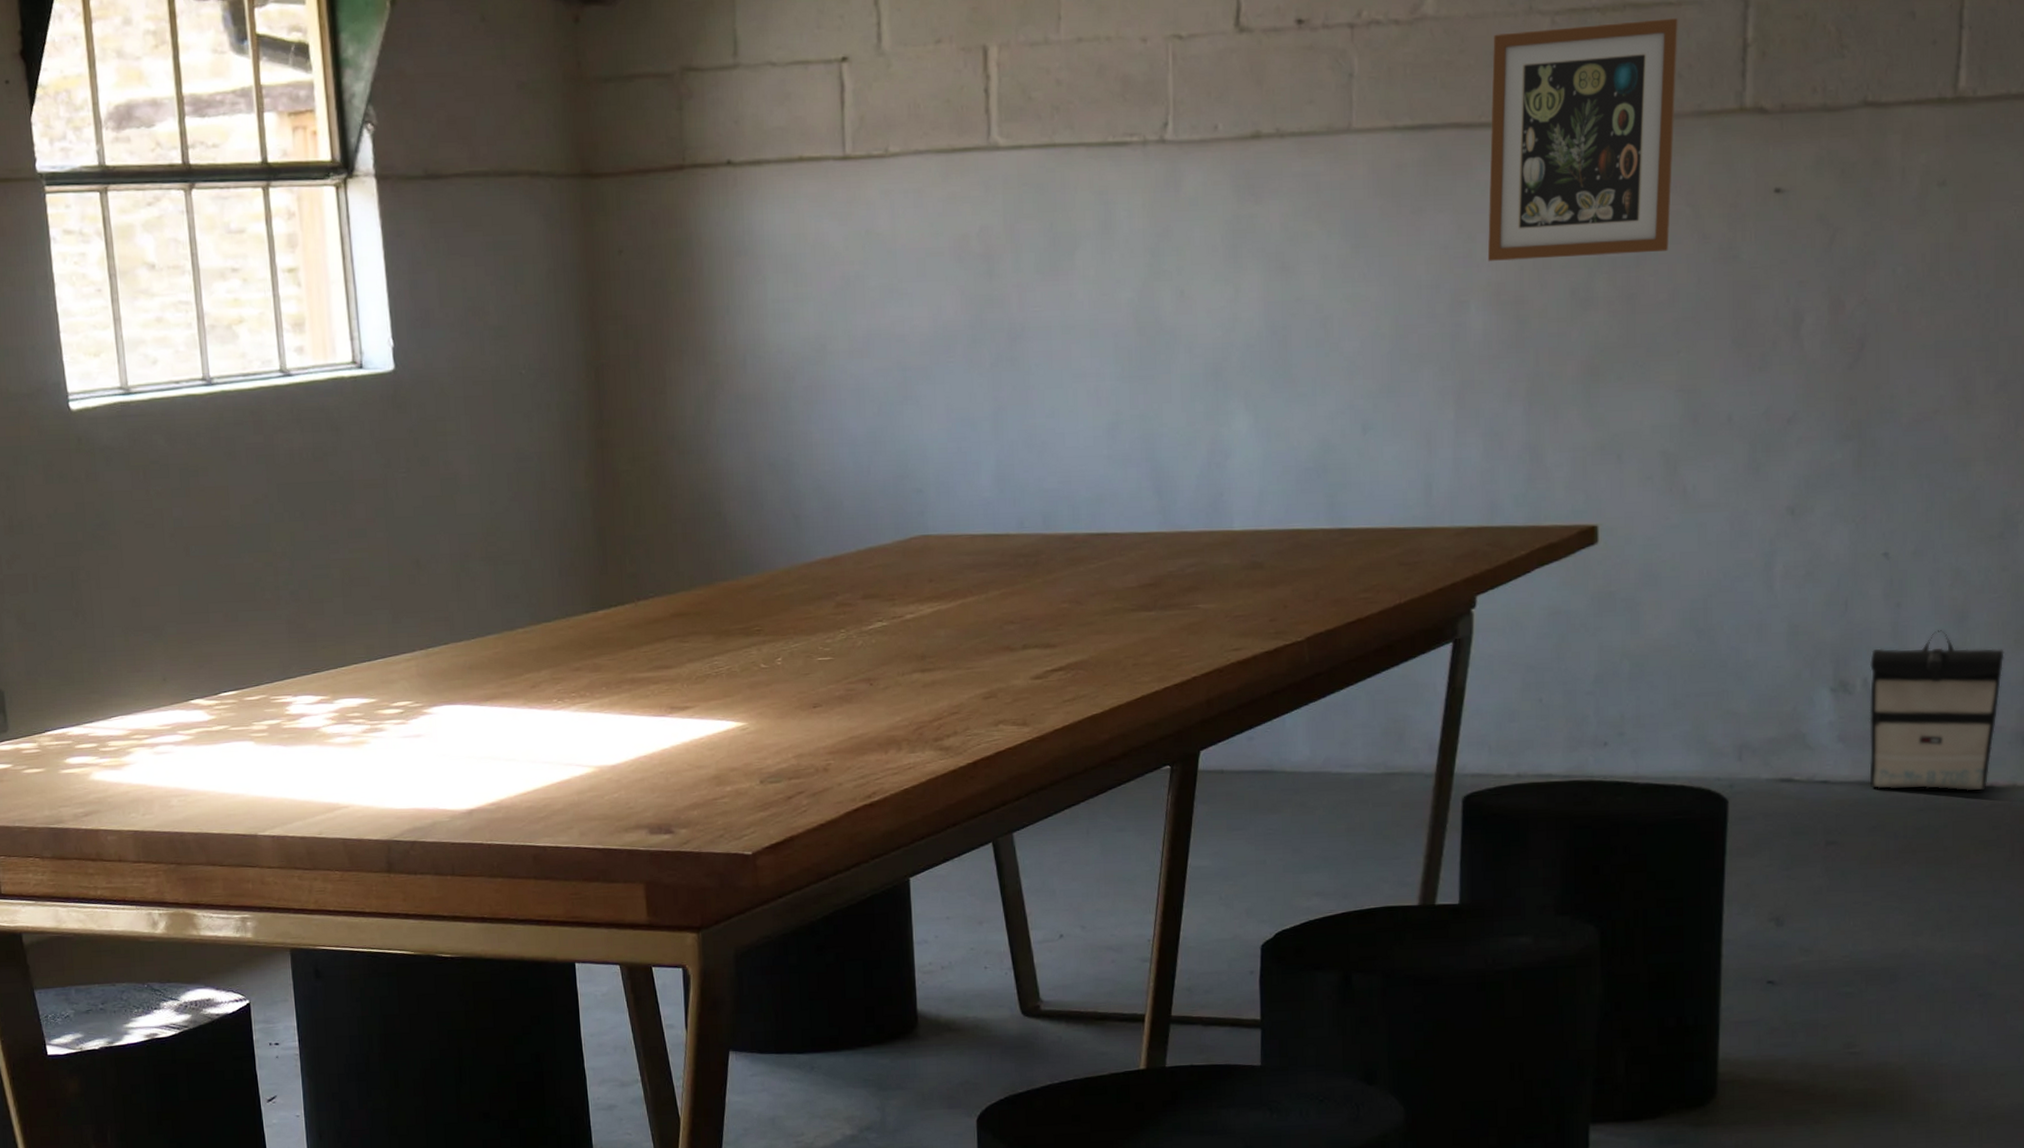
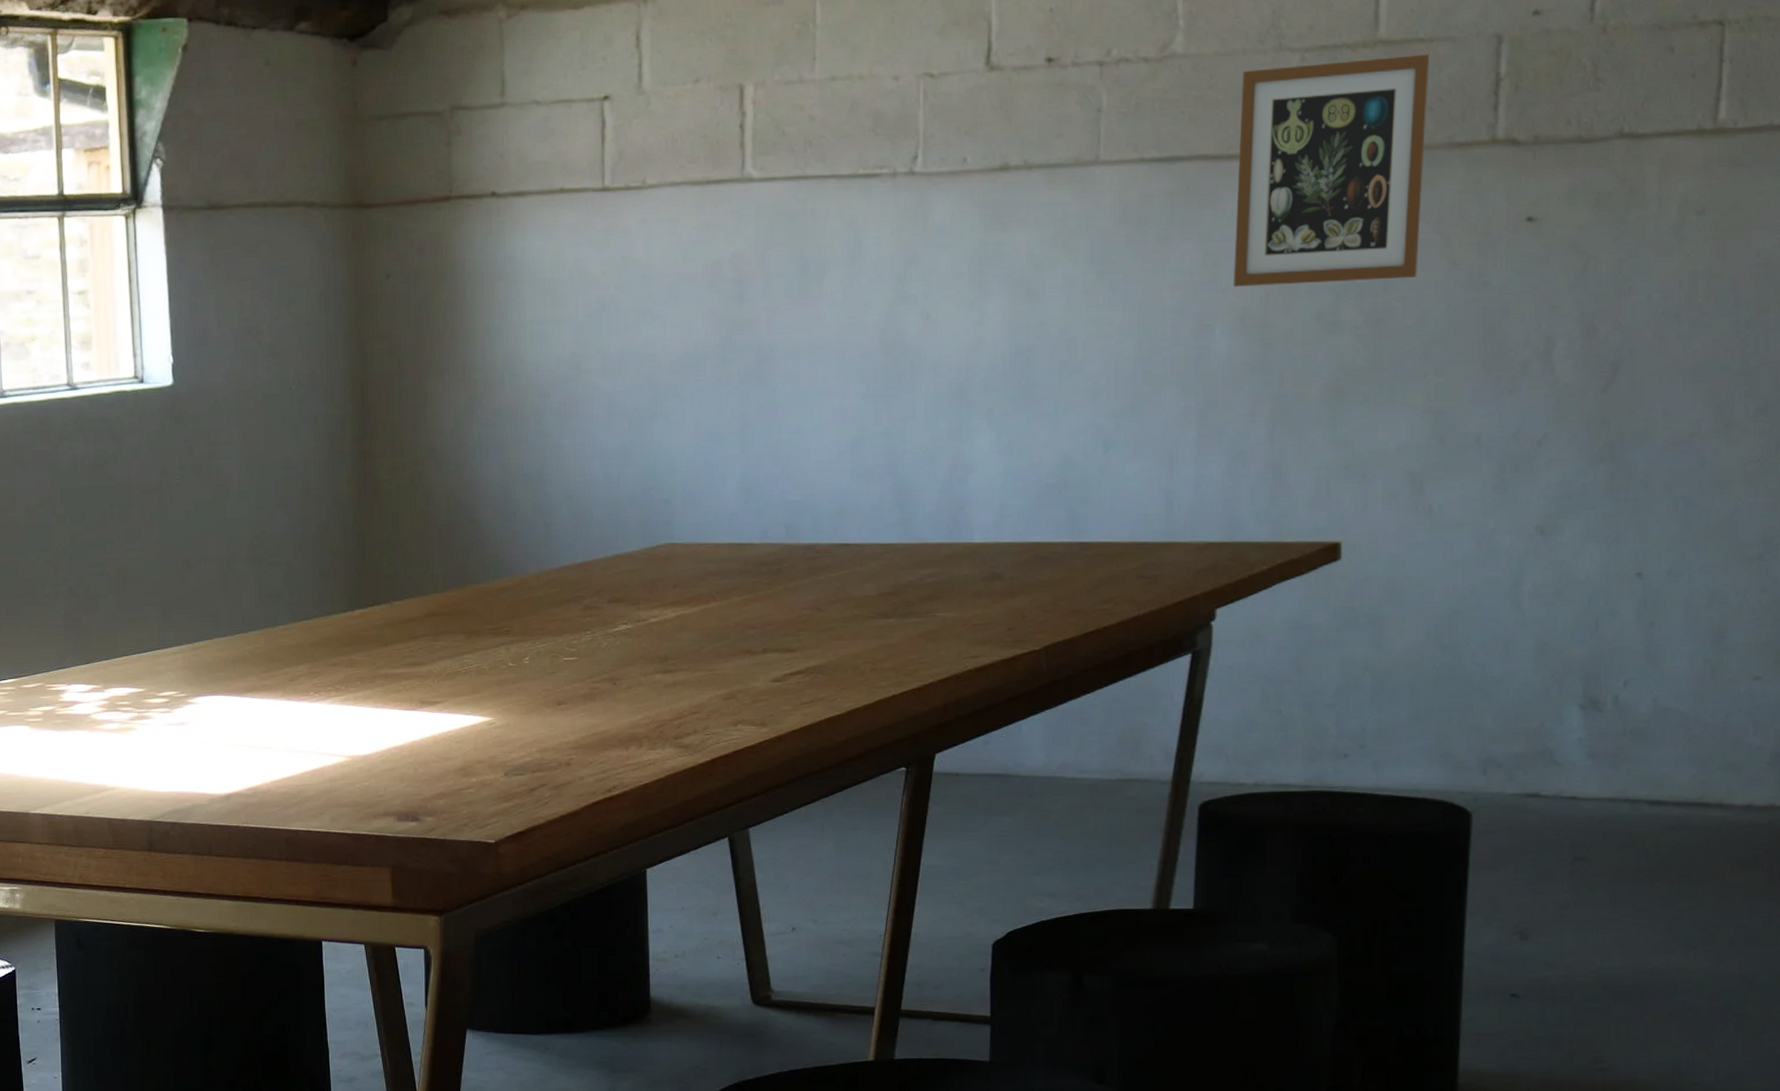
backpack: present [1869,630,2004,791] -> none [1620,650,1763,811]

